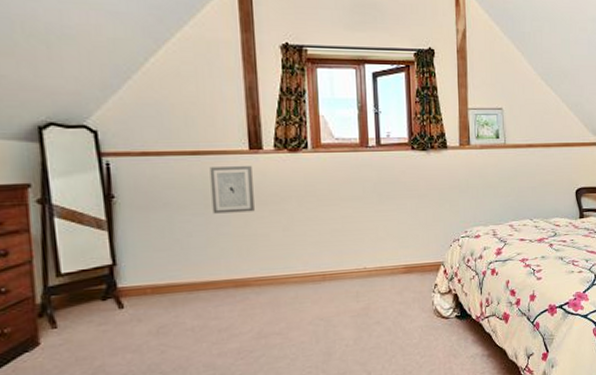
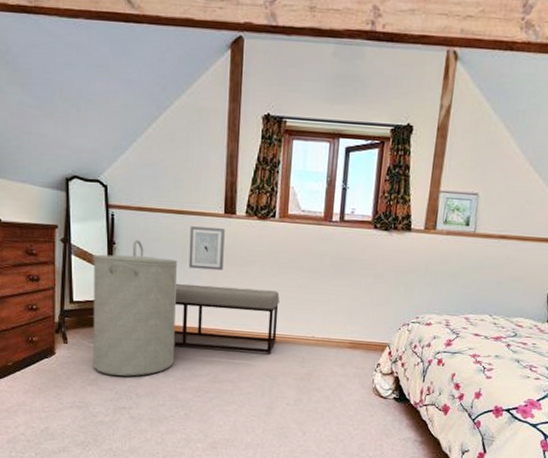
laundry hamper: none [84,189,206,357] -> present [93,239,178,377]
bench: none [198,225,325,305] -> present [173,283,280,353]

